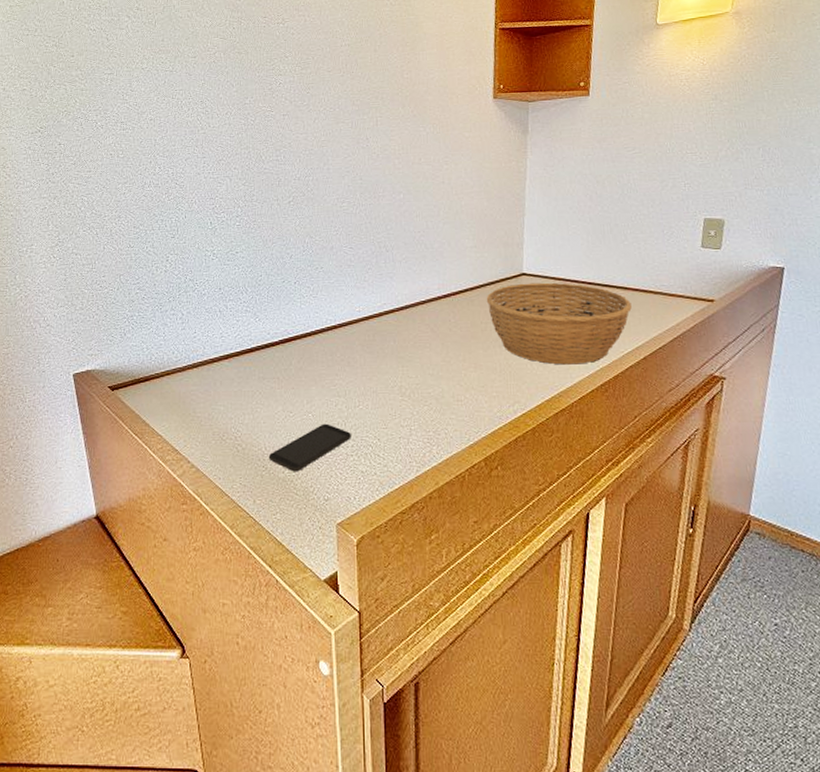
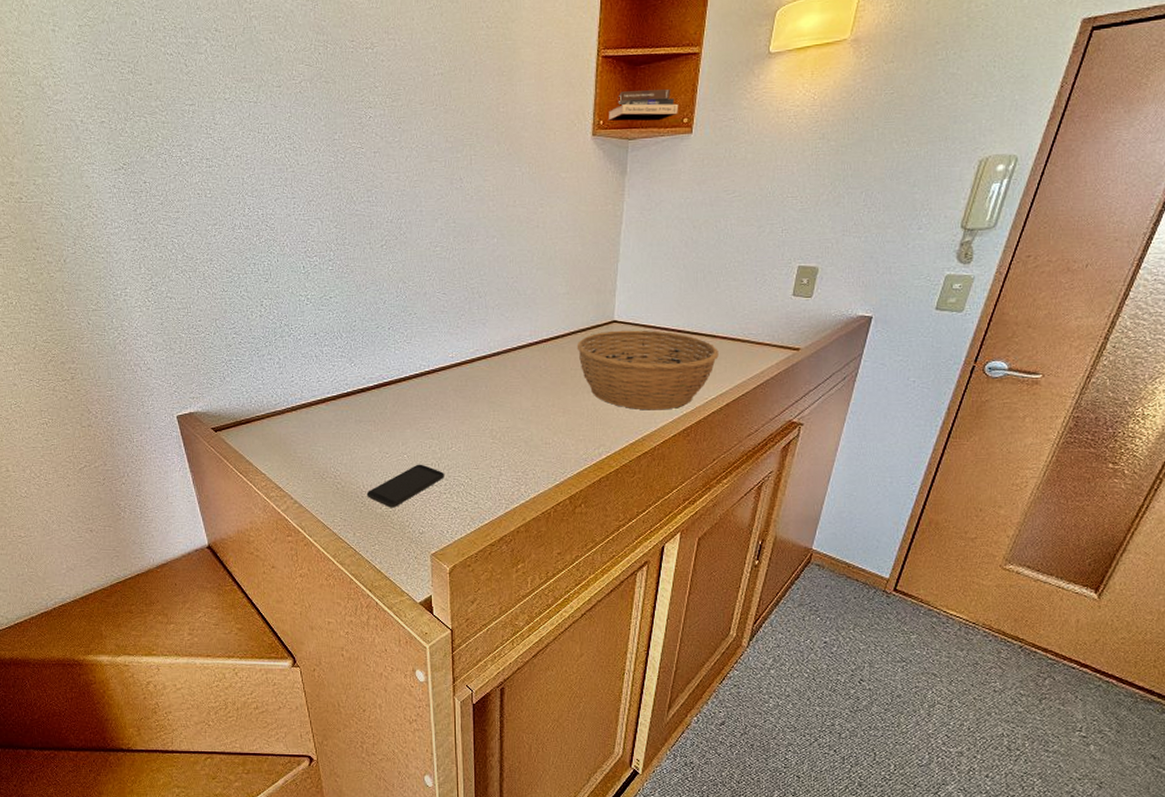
books: none [507,57,575,86] -> present [607,89,679,122]

